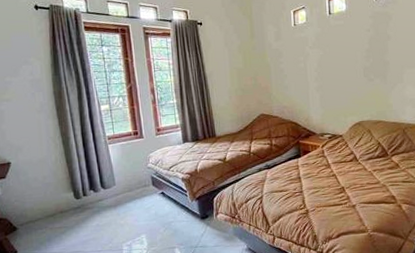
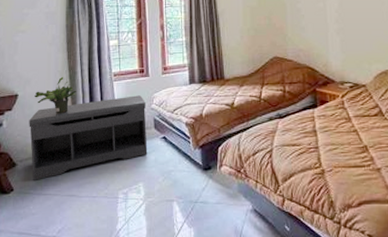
bench: none [25,156,148,242] -> present [29,95,148,180]
potted plant: none [28,142,72,179] -> present [34,76,77,114]

